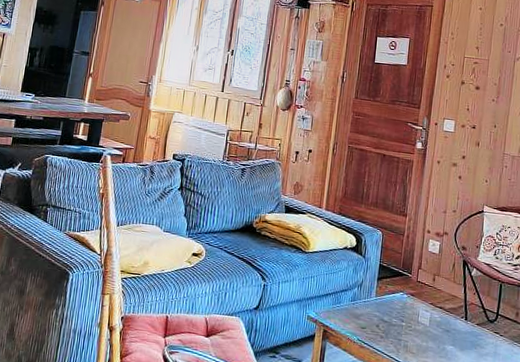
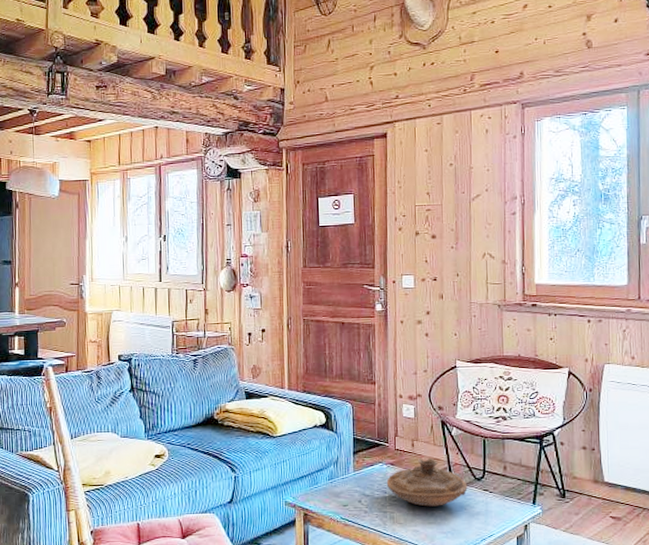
decorative bowl: none [404,292,480,342] -> present [386,457,468,507]

